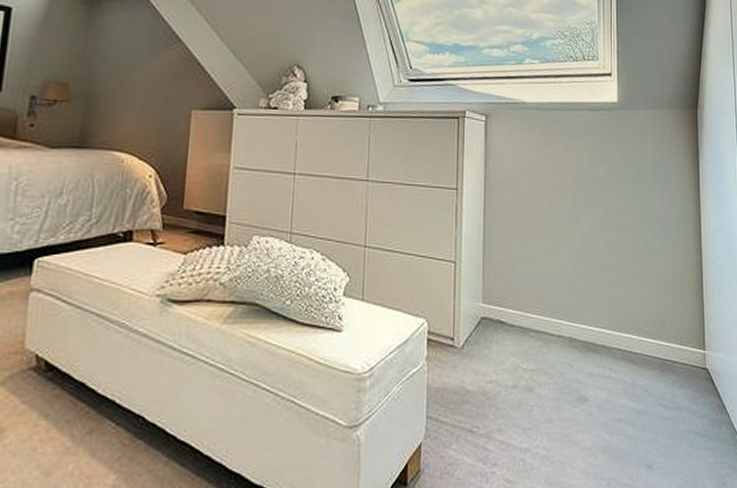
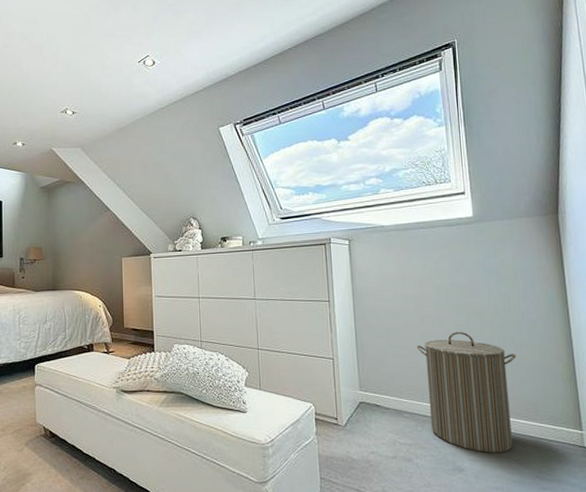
laundry hamper: none [549,233,649,378] -> present [416,331,516,453]

